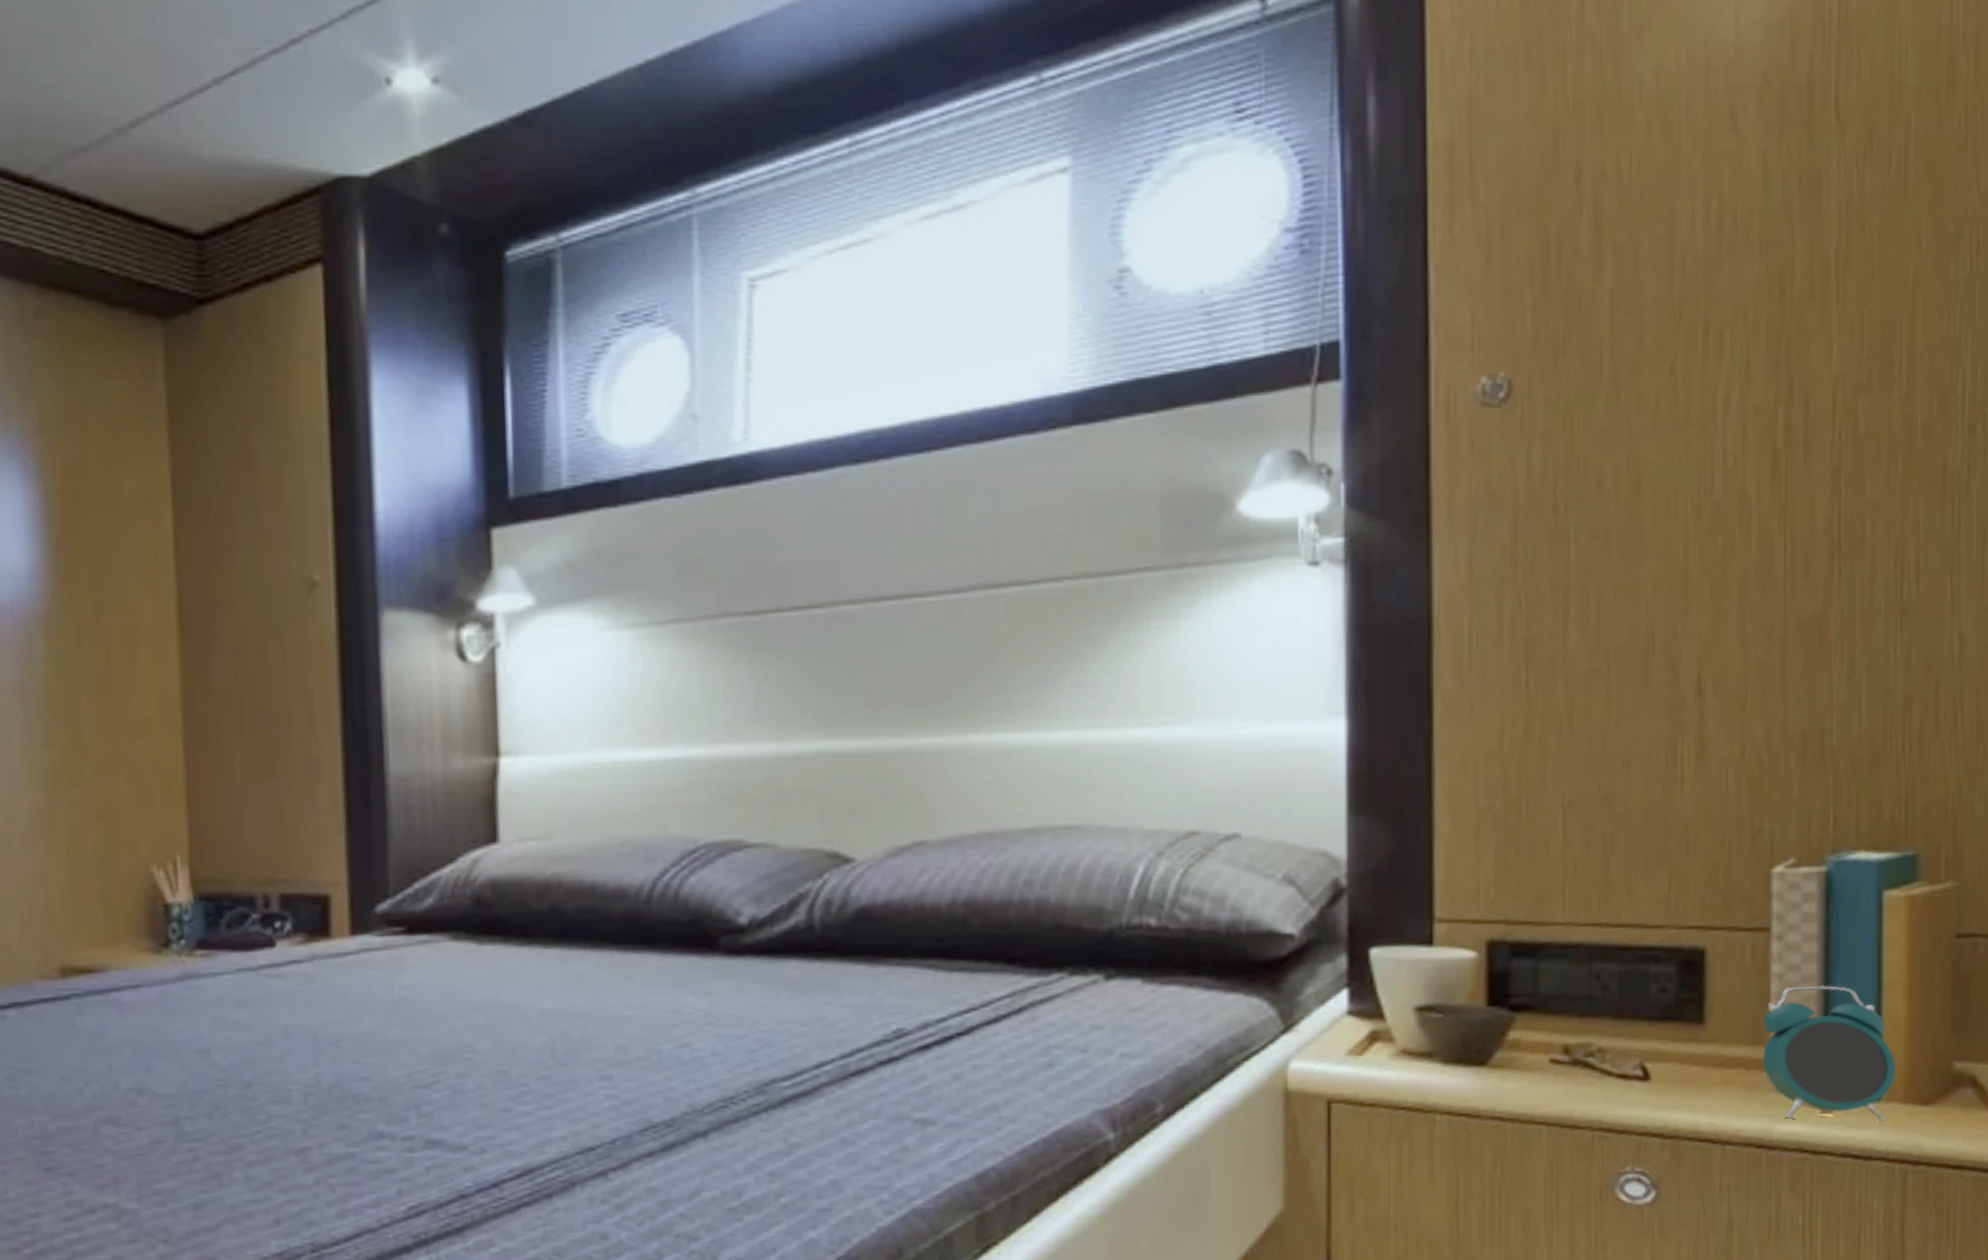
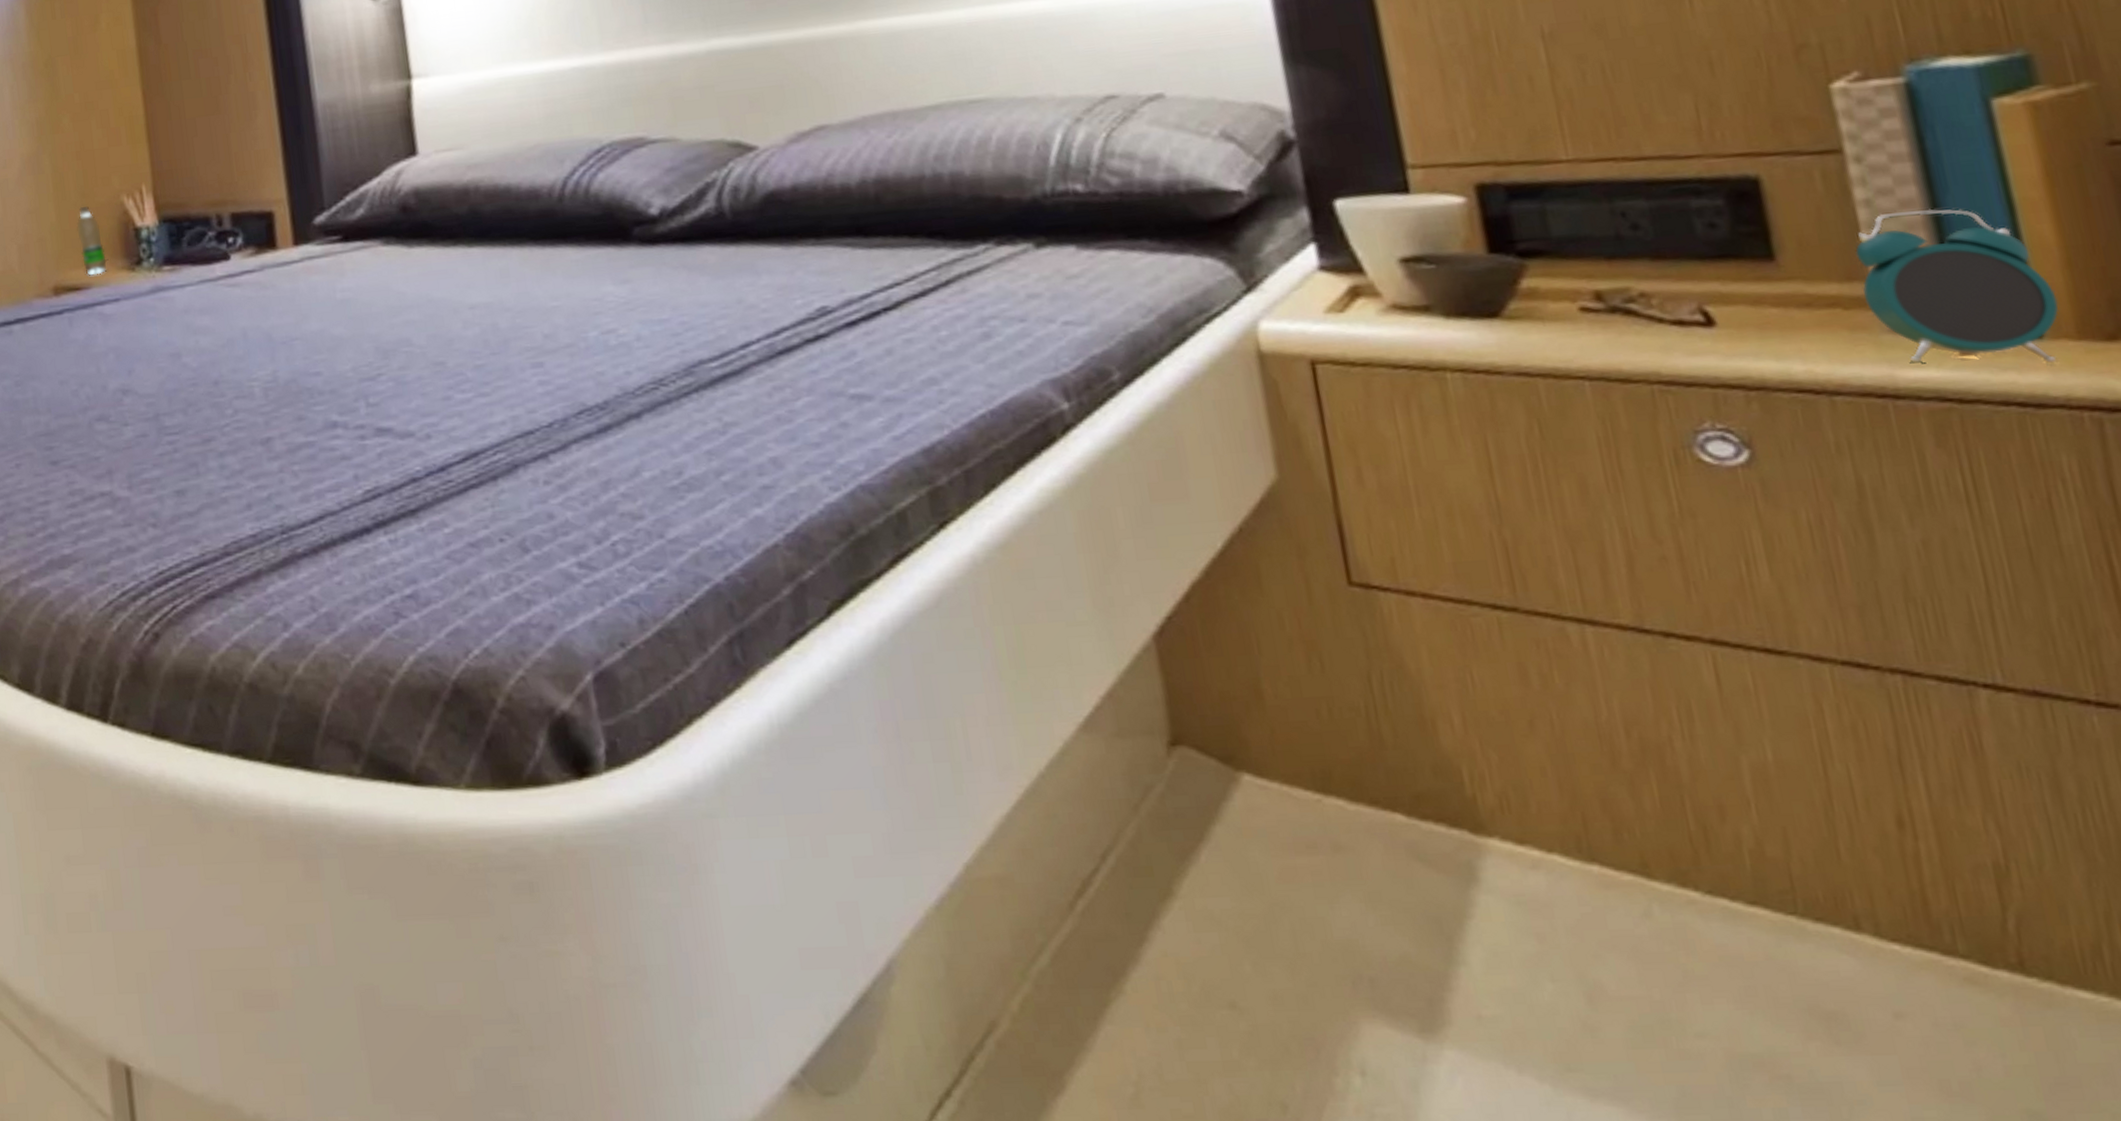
bottle: none [93,876,128,957] -> present [76,206,107,276]

